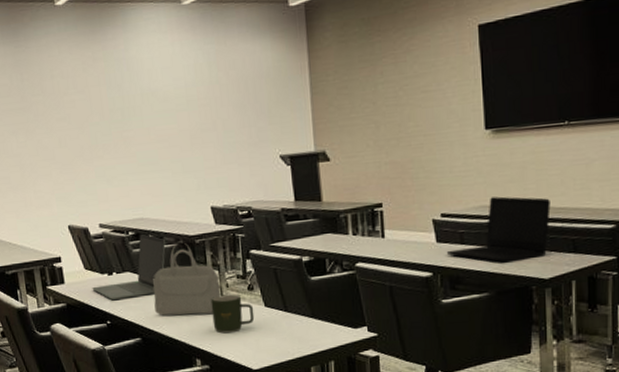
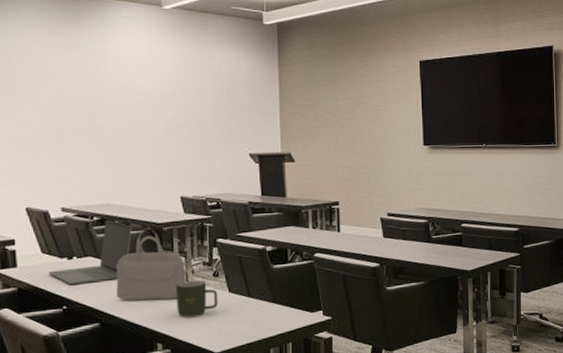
laptop: present [447,196,551,263] -> none [392,201,472,257]

